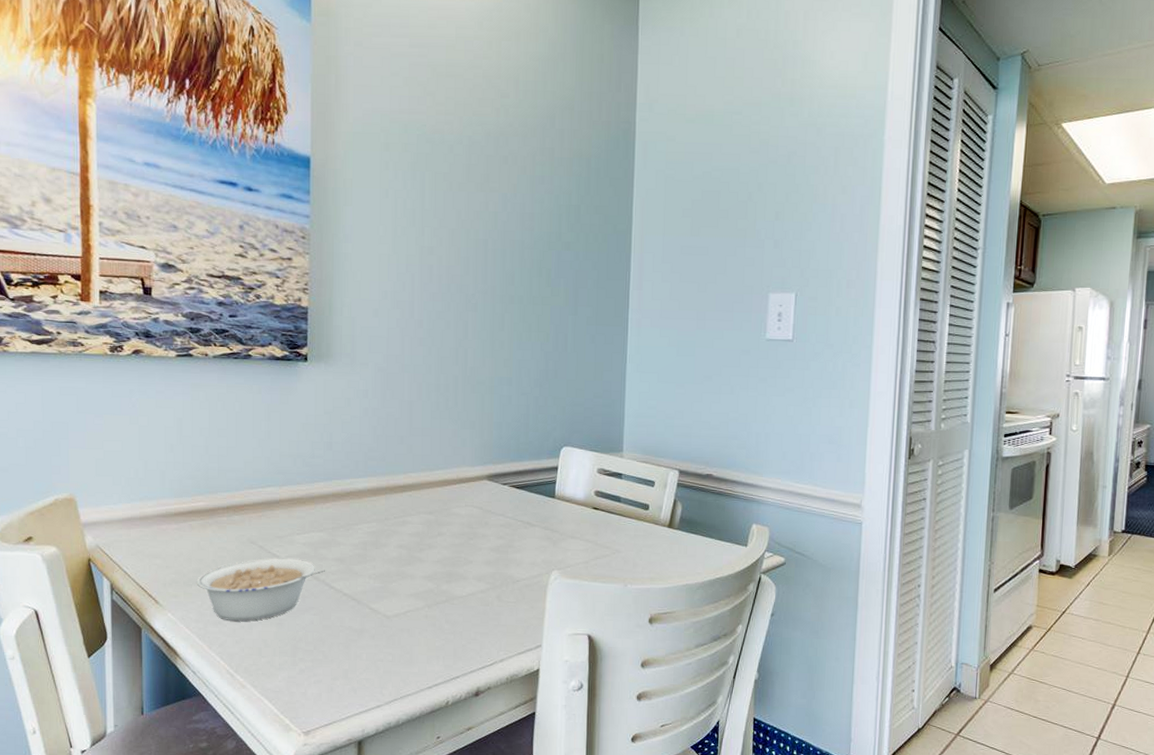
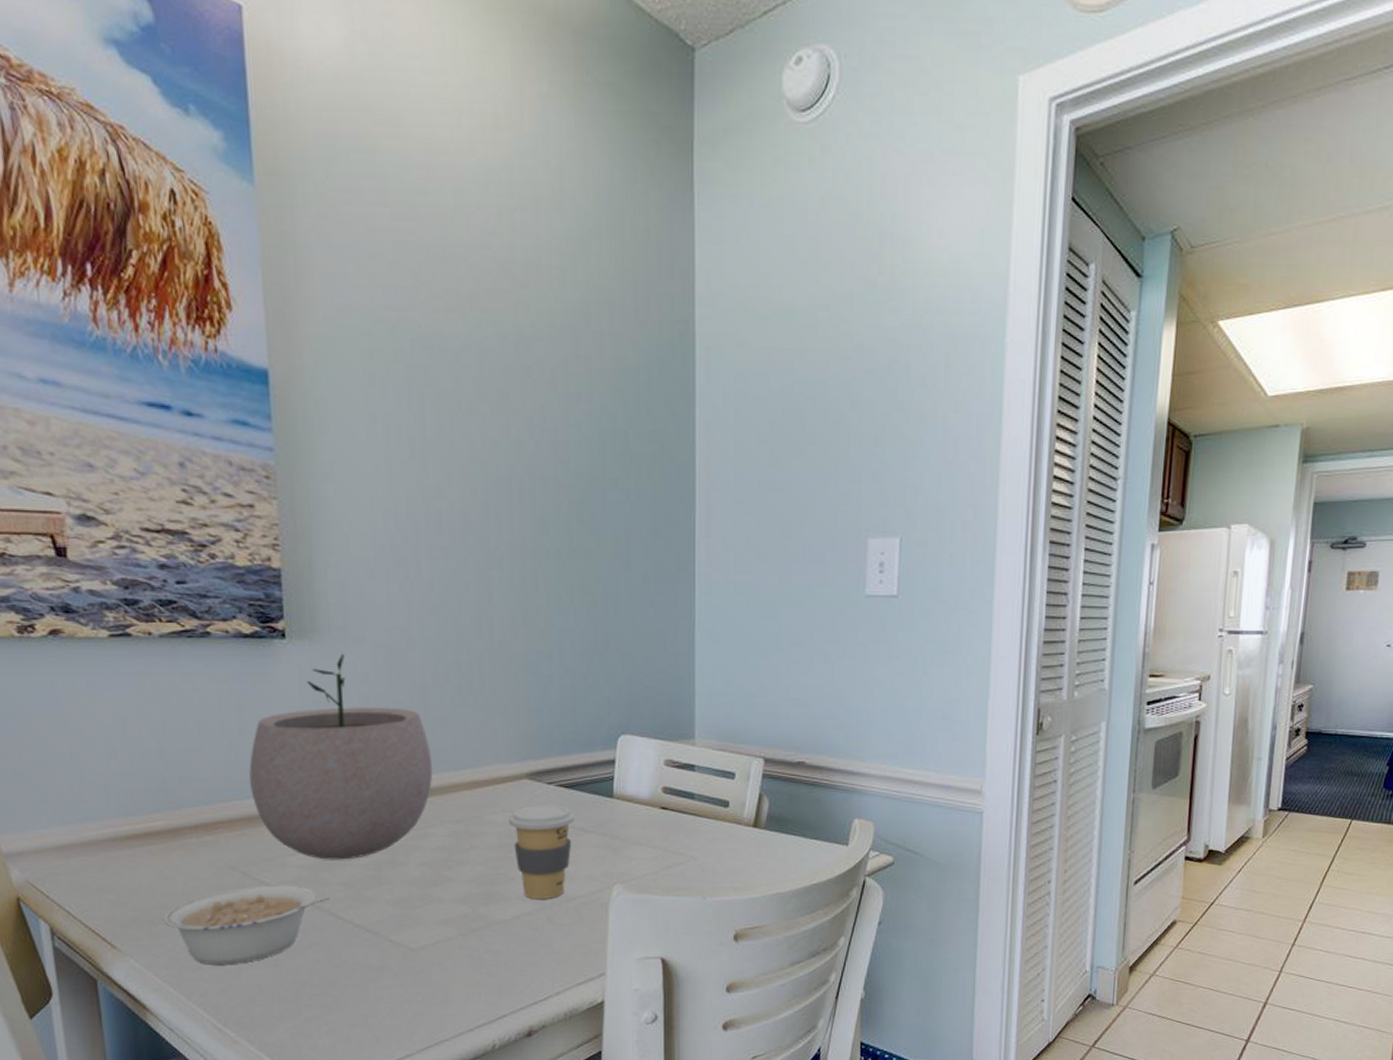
plant pot: none [271,374,413,540] -> present [249,653,433,860]
coffee cup: none [470,501,524,580] -> present [509,805,576,899]

